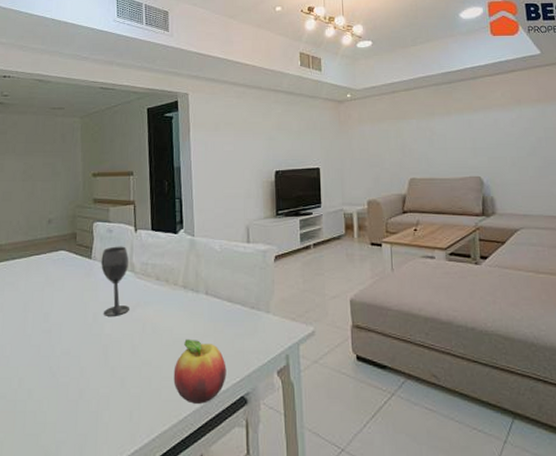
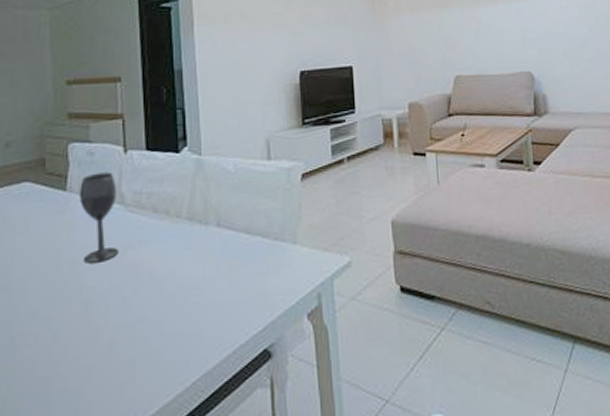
fruit: present [173,339,226,404] -> none [178,283,245,365]

